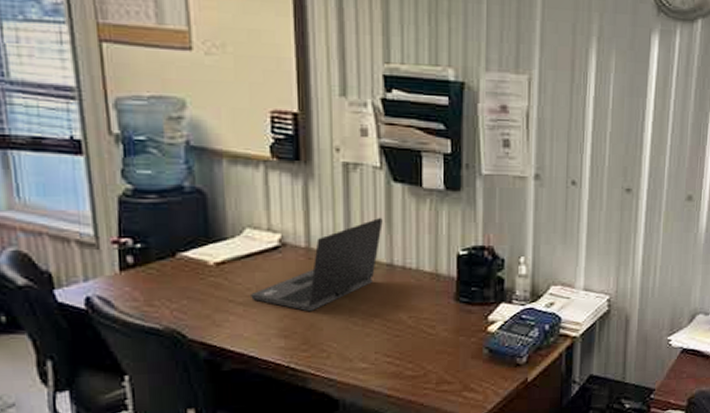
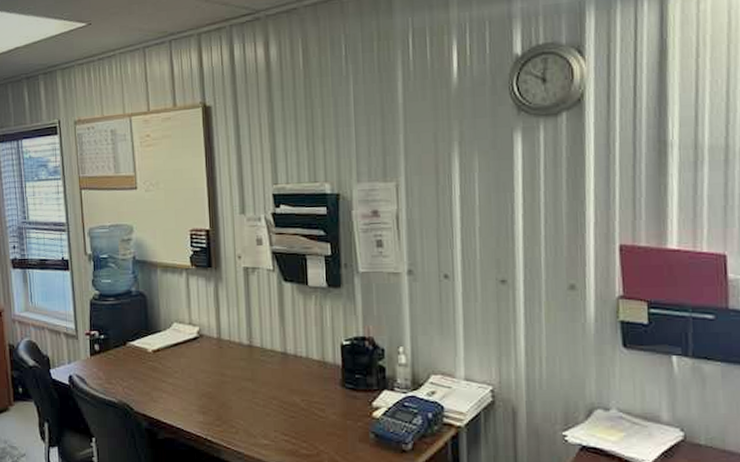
laptop: present [251,217,383,312] -> none [178,312,277,393]

